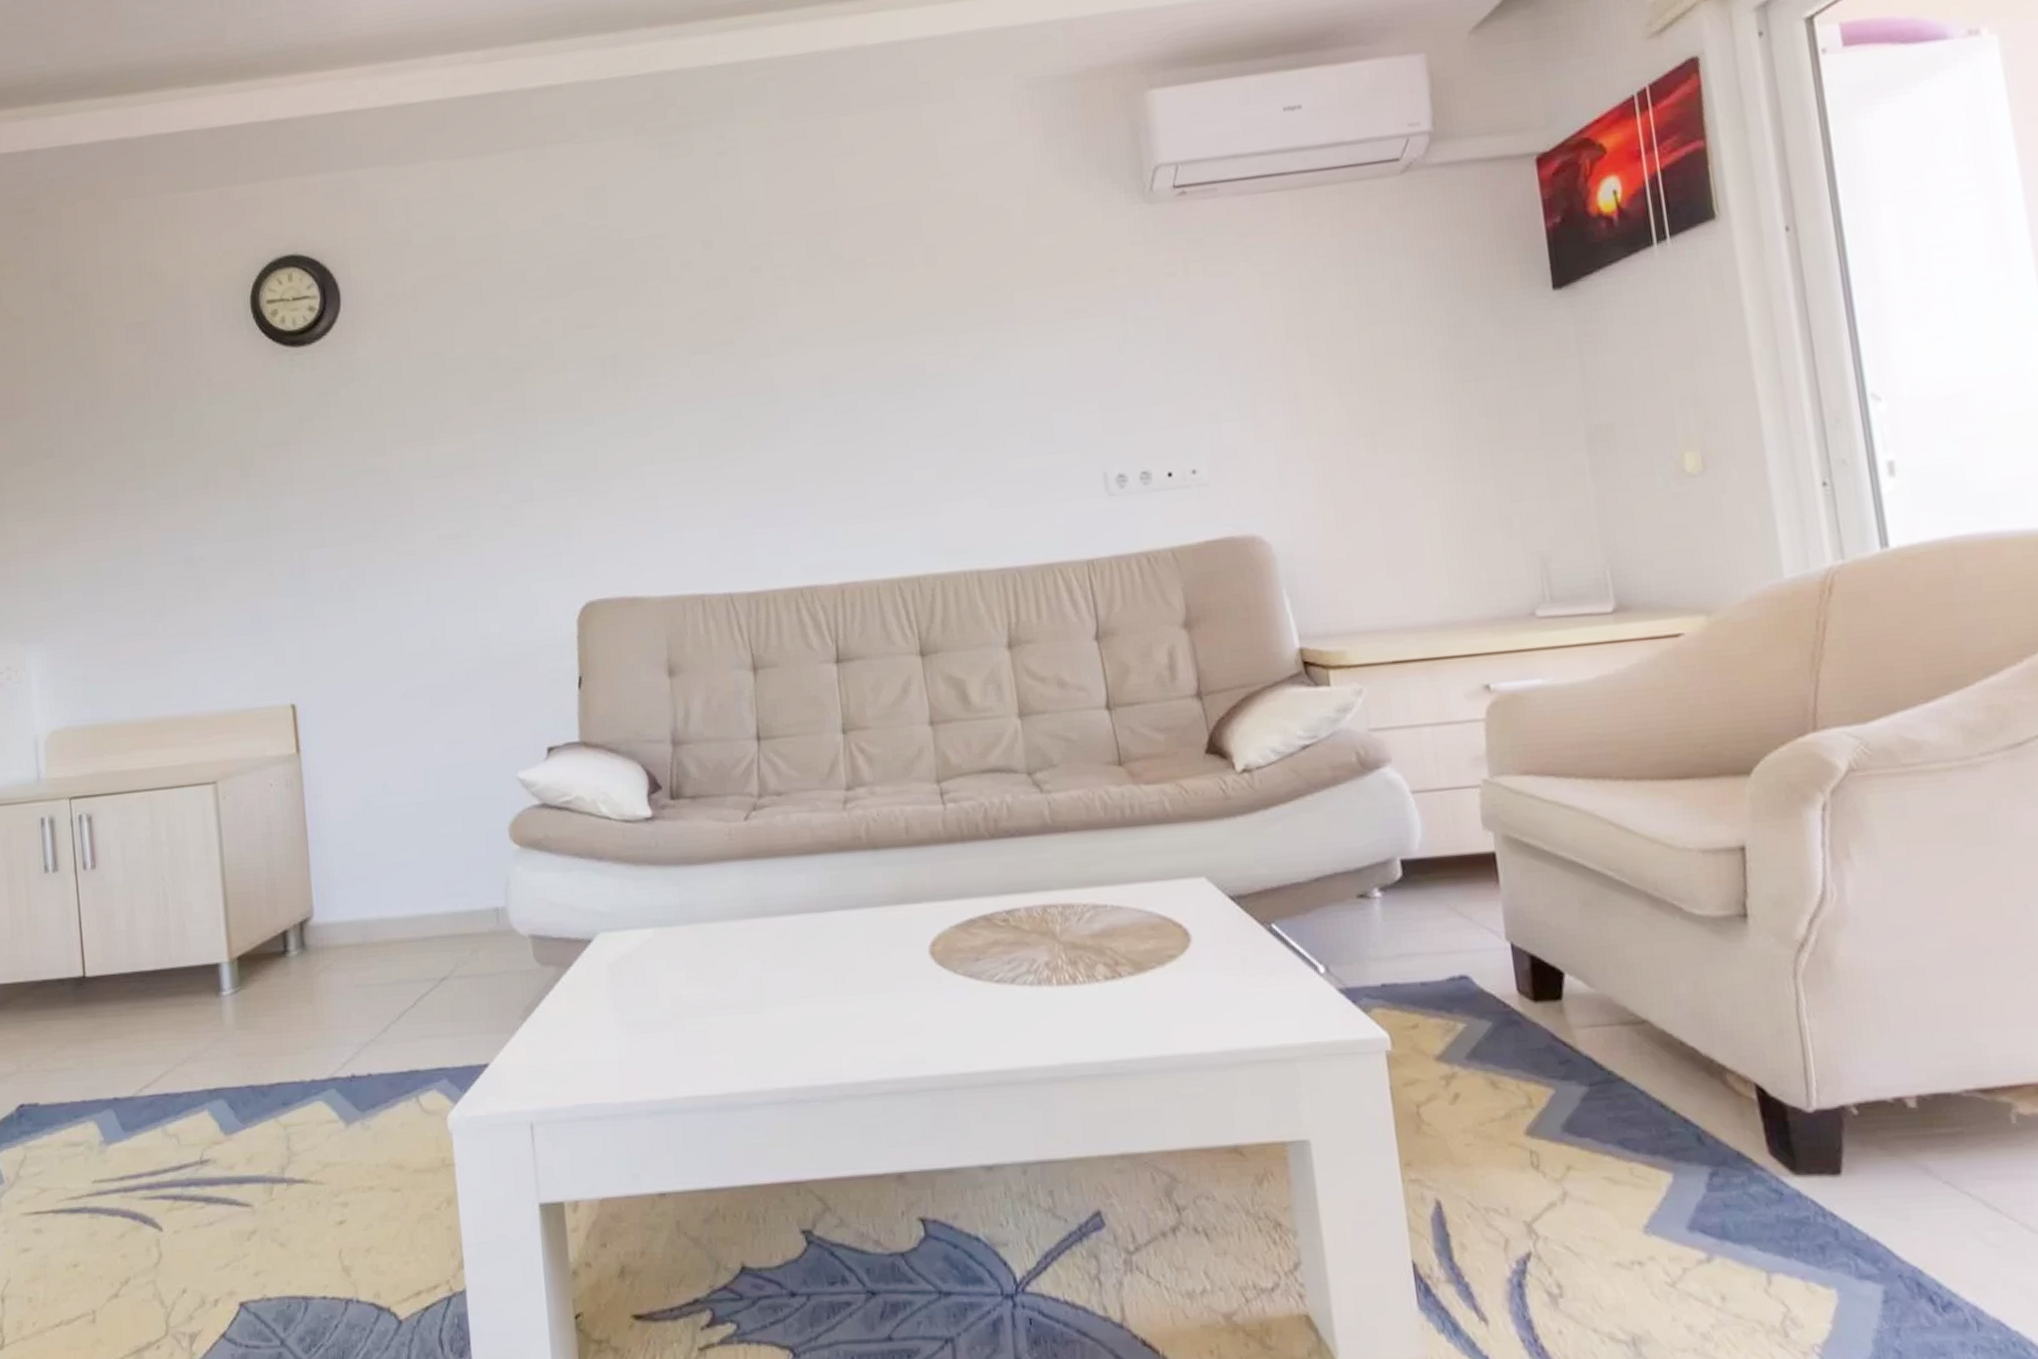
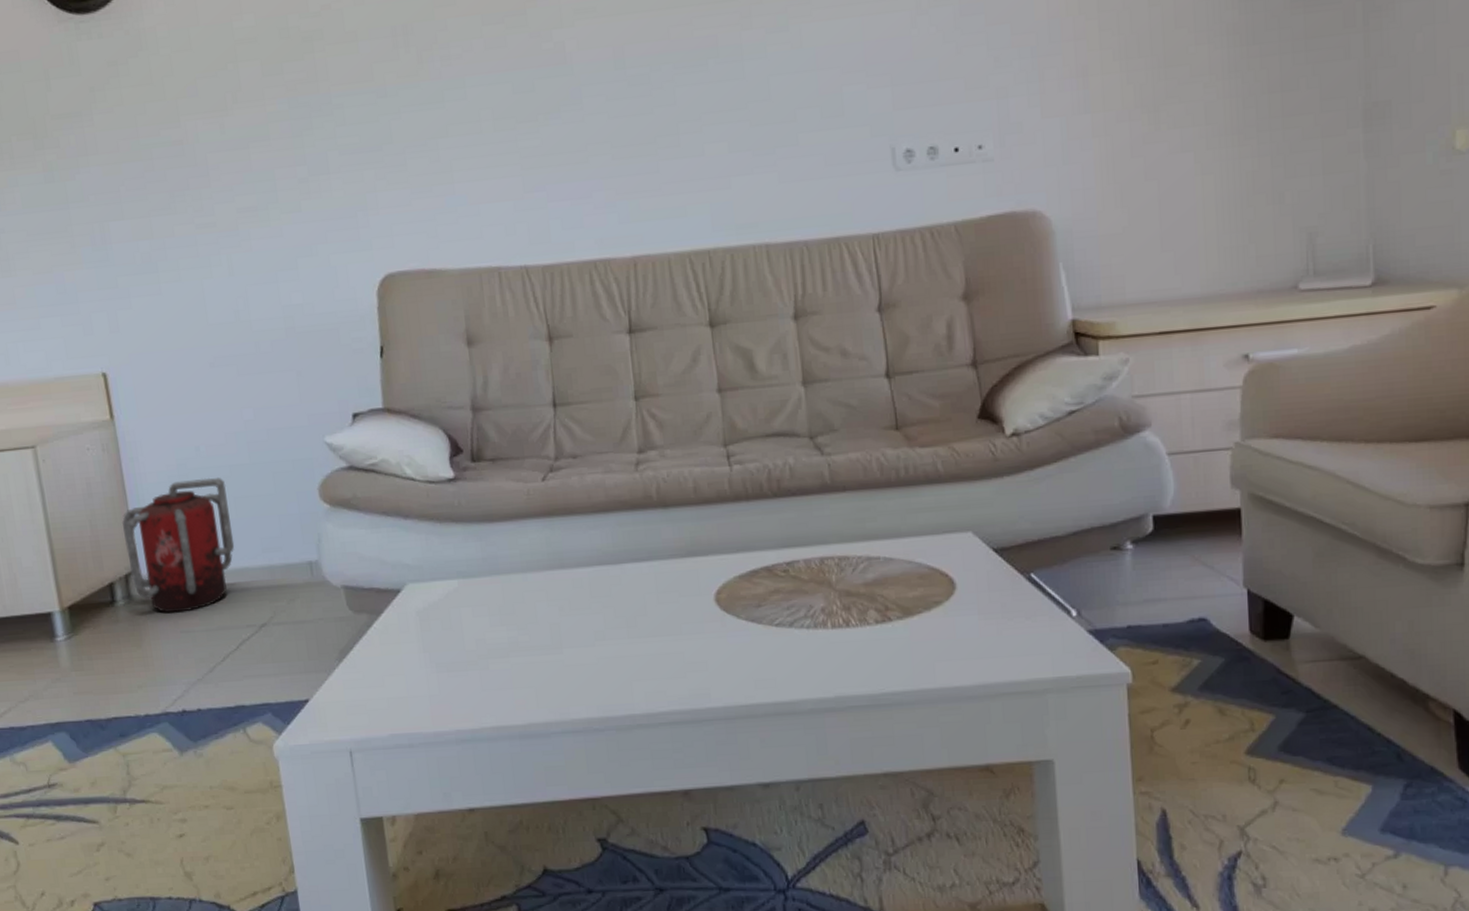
fire extinguisher: none [301,815,418,965] -> present [122,477,235,613]

